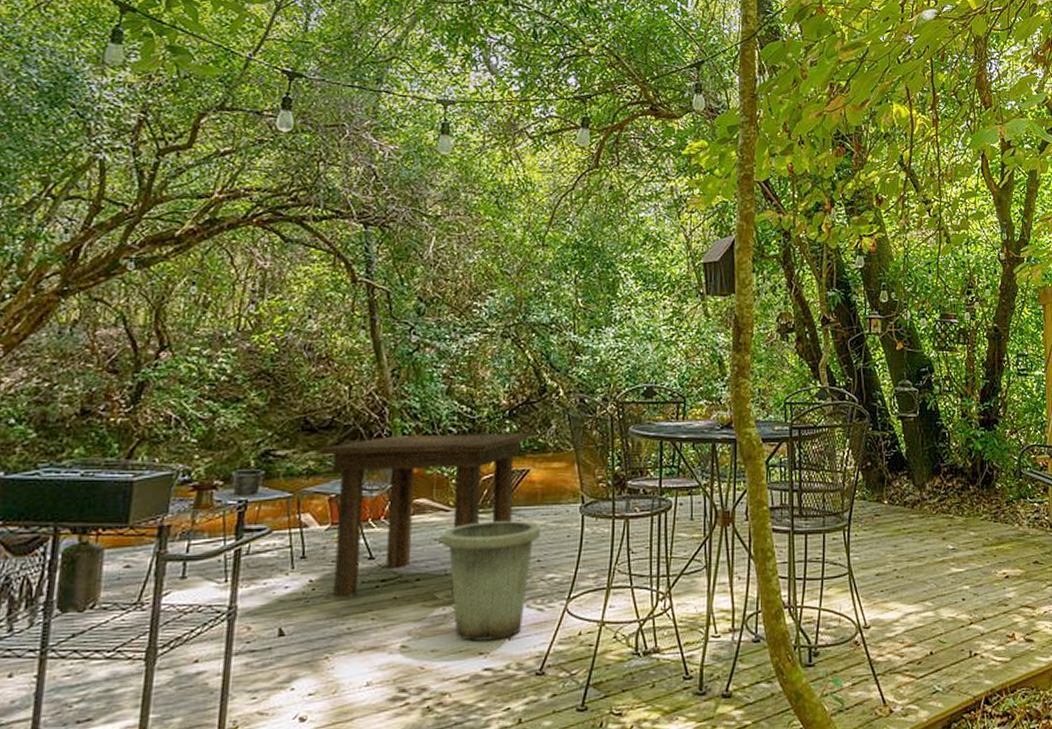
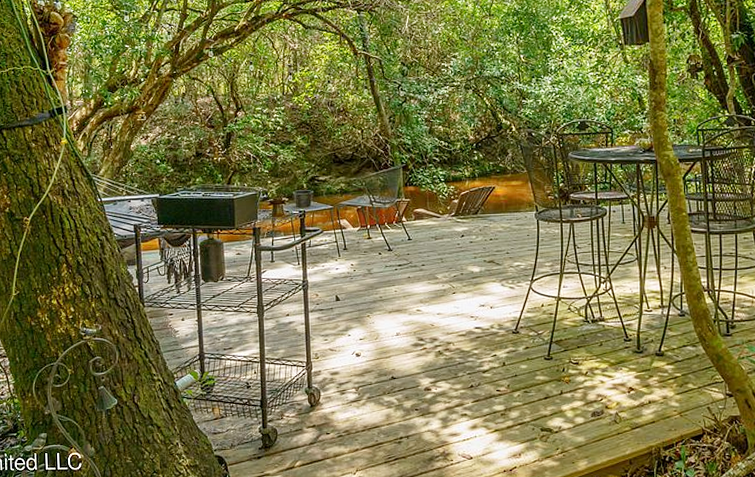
dining table: present [320,433,531,598] -> none [347,160,493,277]
trash can: present [442,521,541,642] -> none [437,224,508,309]

